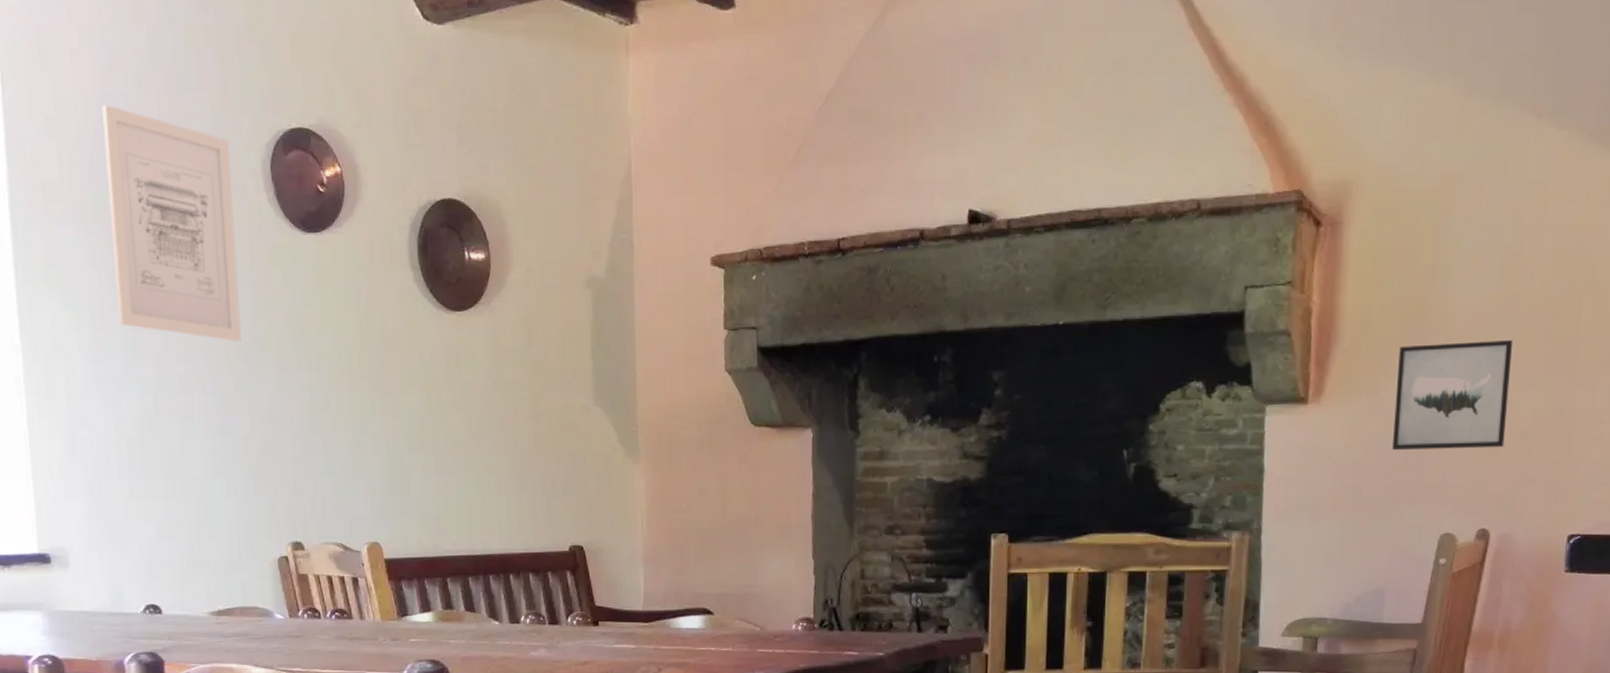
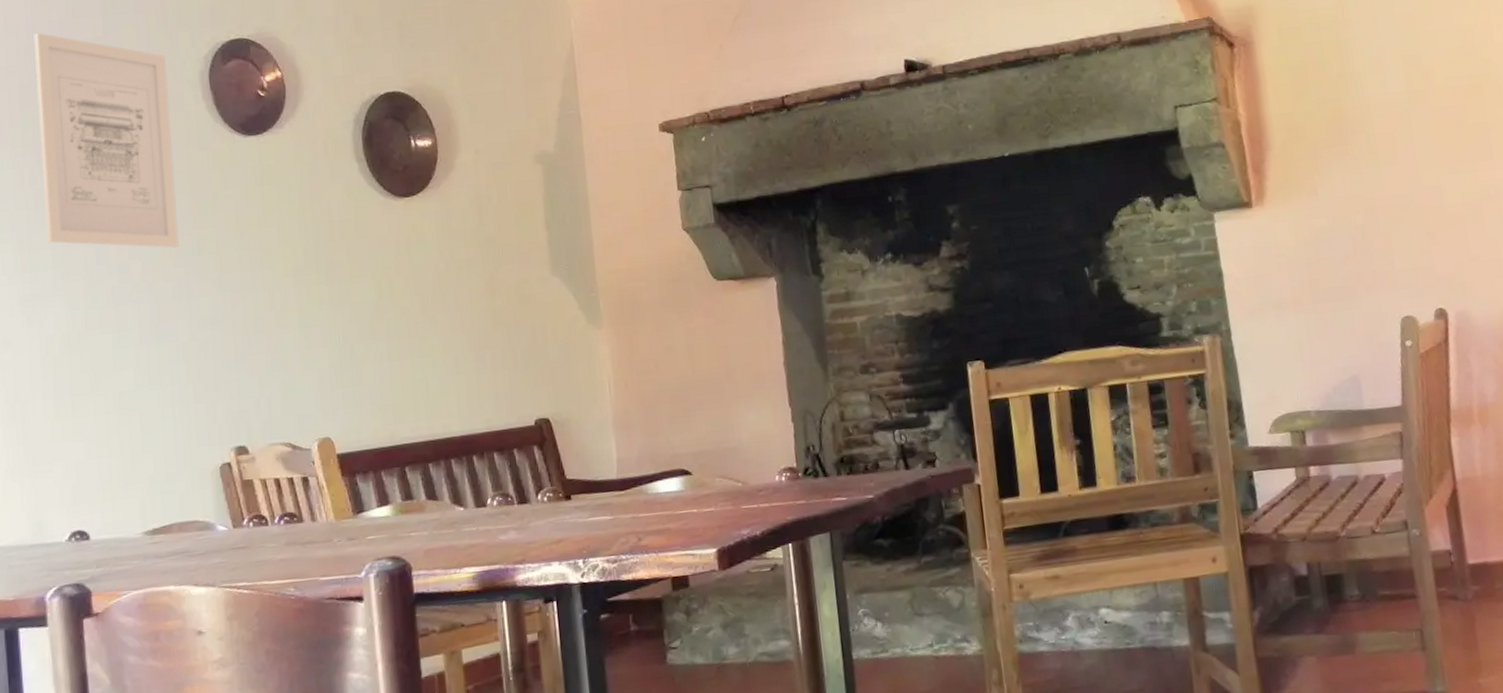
wall art: present [1393,340,1513,451] -> none [1327,133,1443,243]

